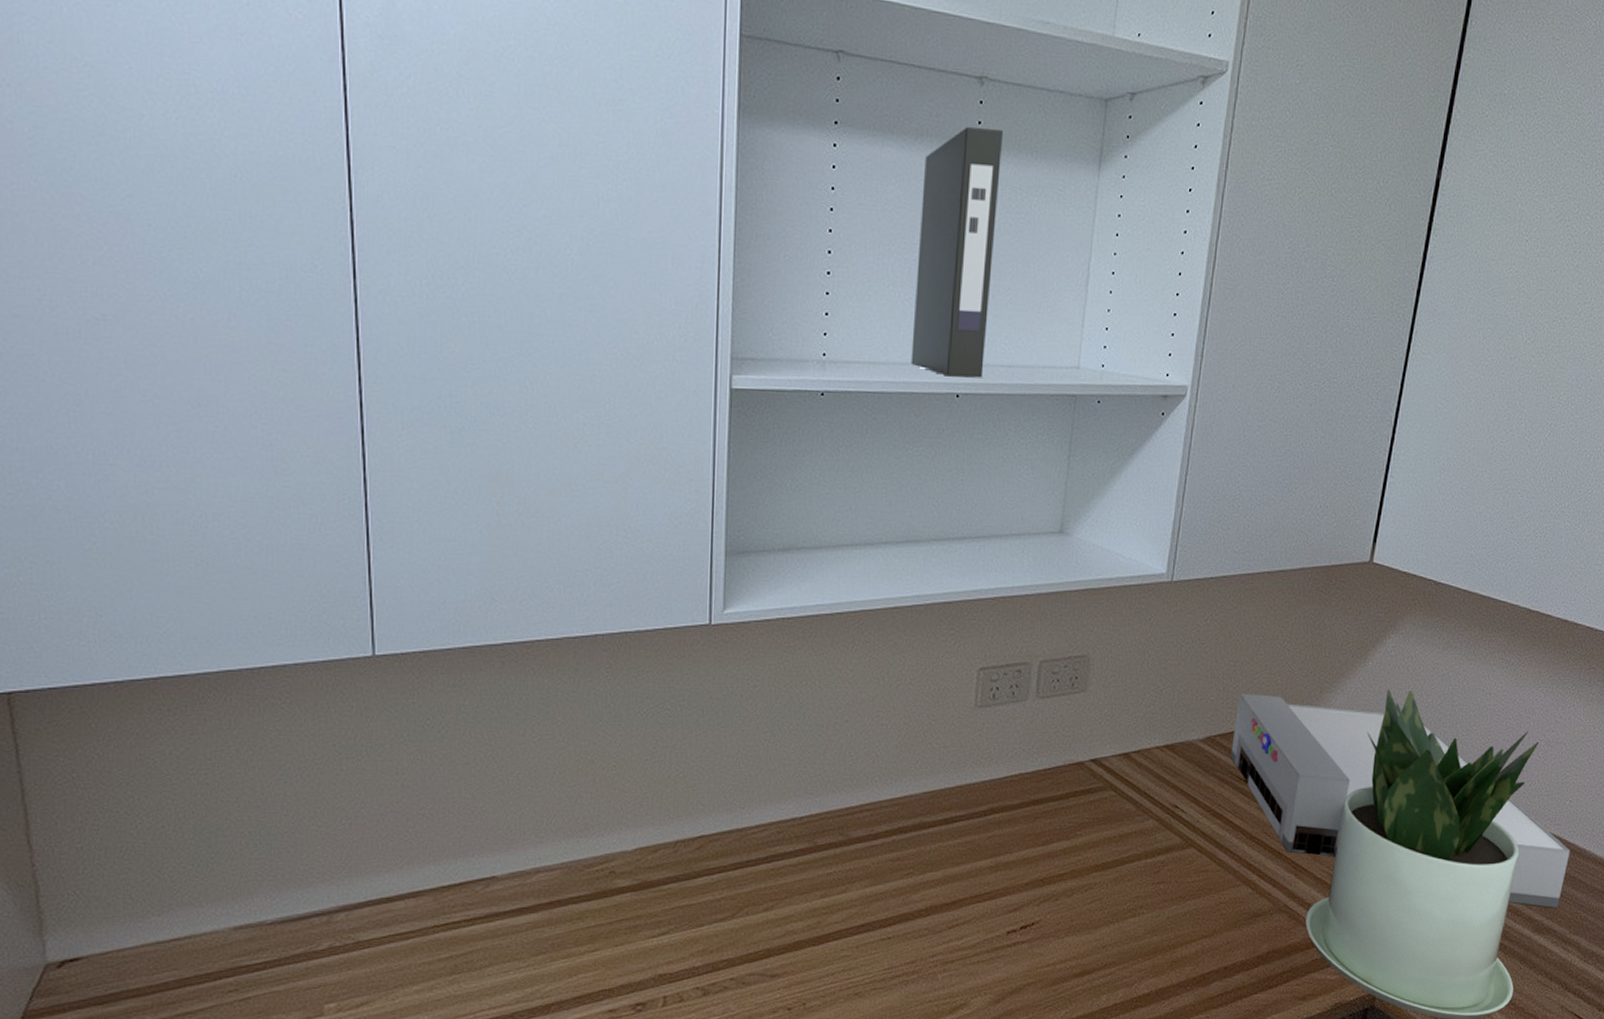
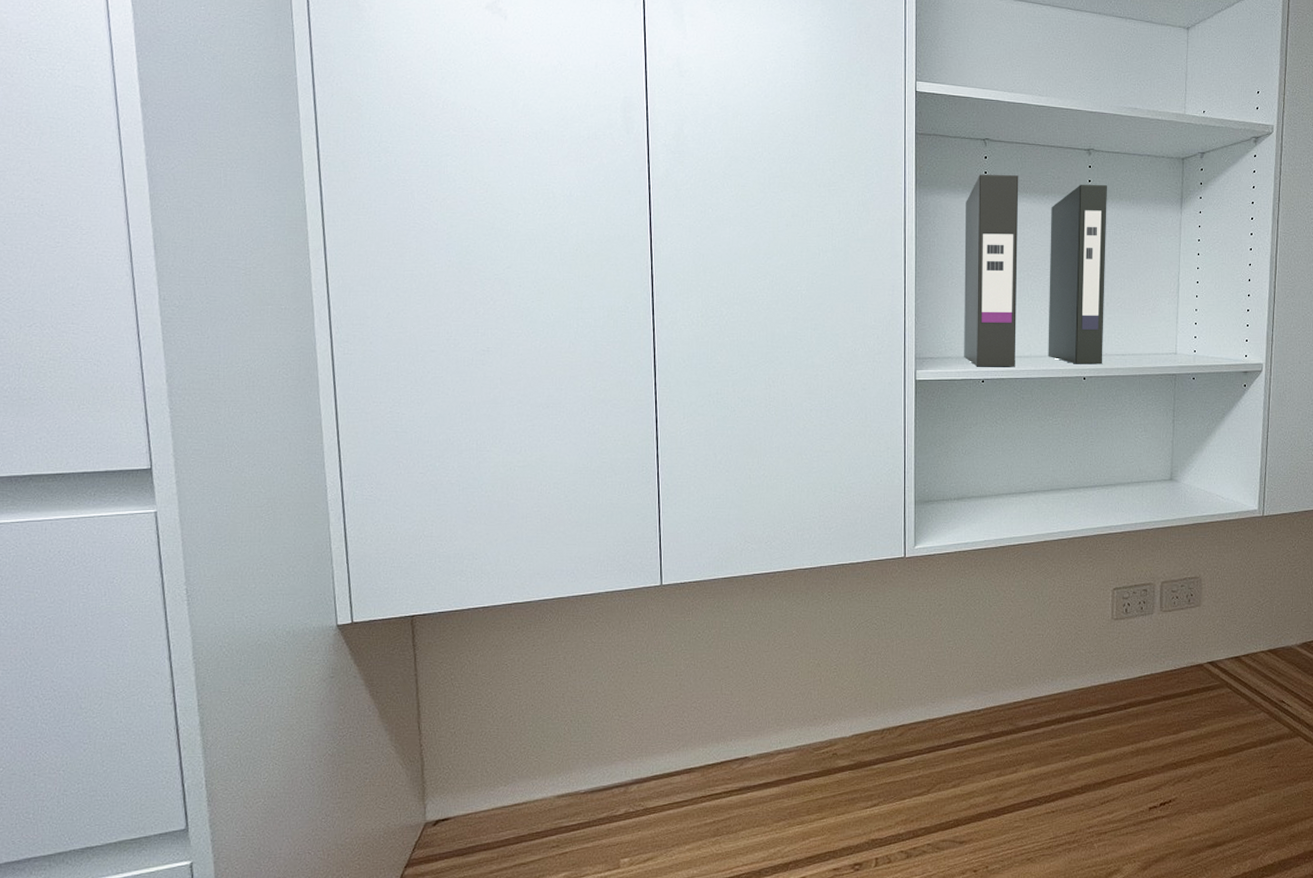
binder: none [798,103,883,377] -> present [964,175,1019,367]

